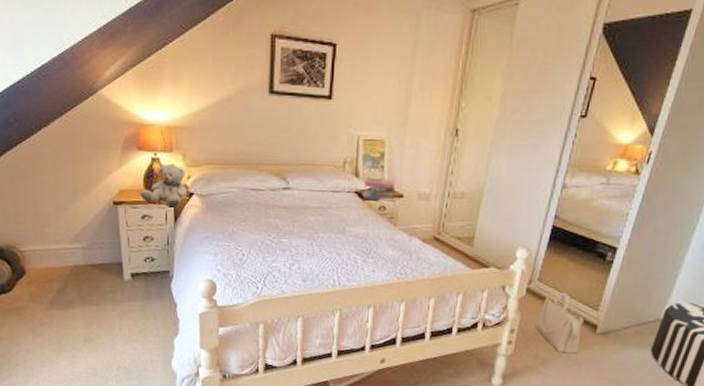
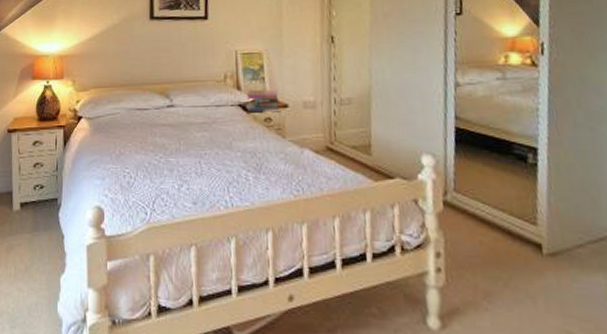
teddy bear: present [140,163,187,208] -> none [32,89,76,132]
handbag: present [535,292,584,354] -> none [463,204,527,283]

